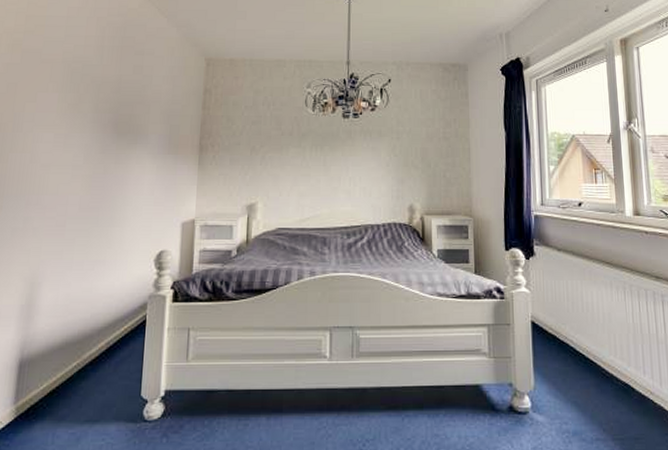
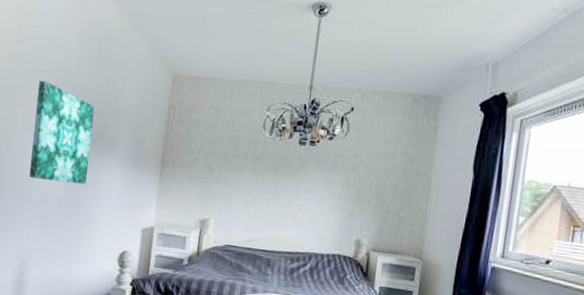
wall art: none [40,72,119,181] -> present [29,80,95,184]

